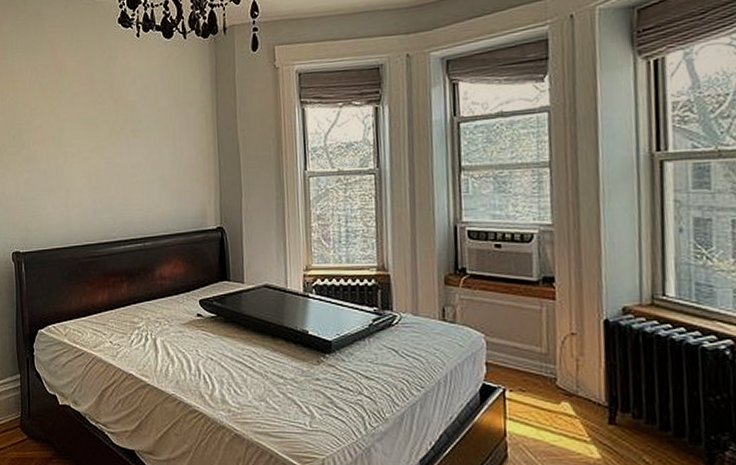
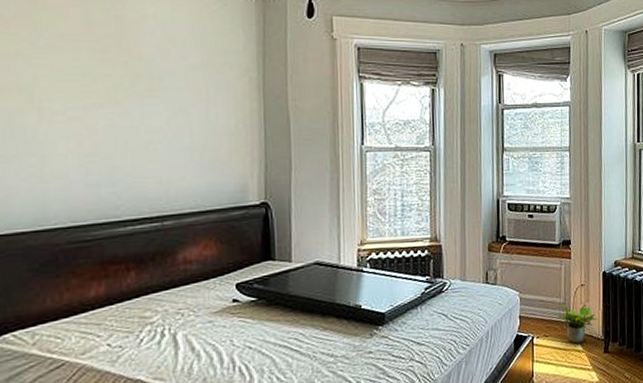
potted plant: none [537,354,598,406] -> present [557,304,598,343]

